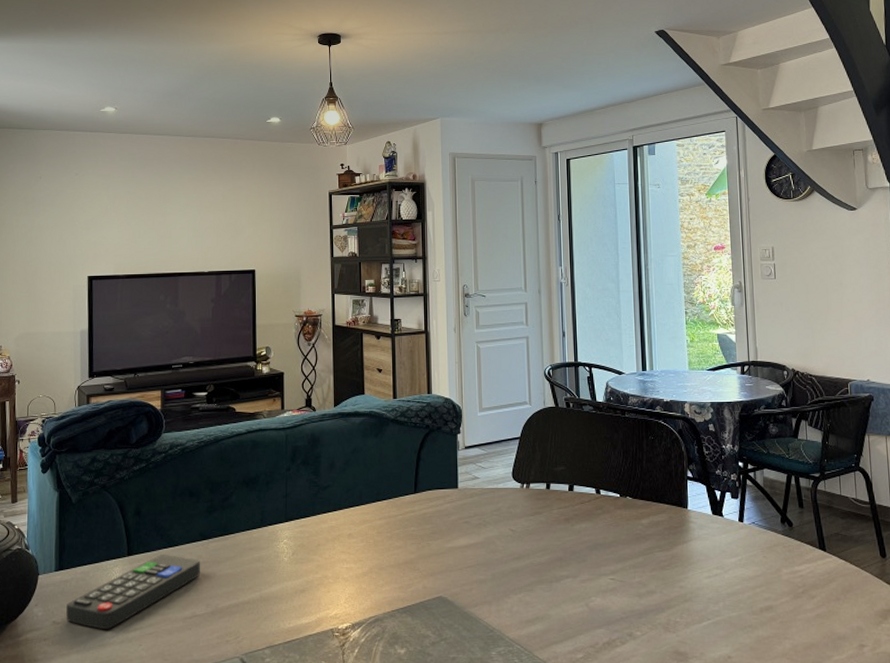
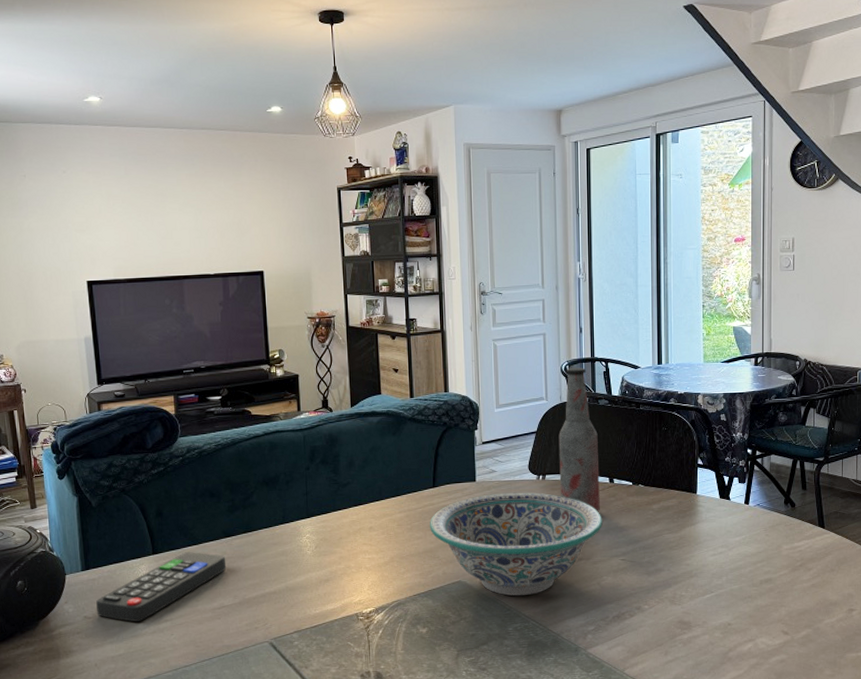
decorative bowl: none [410,501,590,616] -> present [430,492,603,596]
bottle: none [543,372,587,525] -> present [558,367,600,512]

